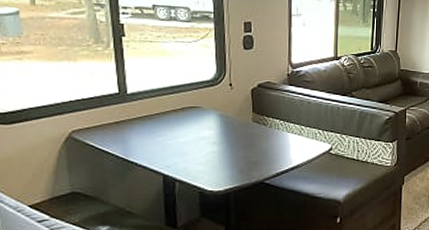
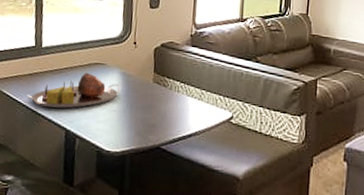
serving tray: none [115,116,219,155] -> present [27,72,121,109]

